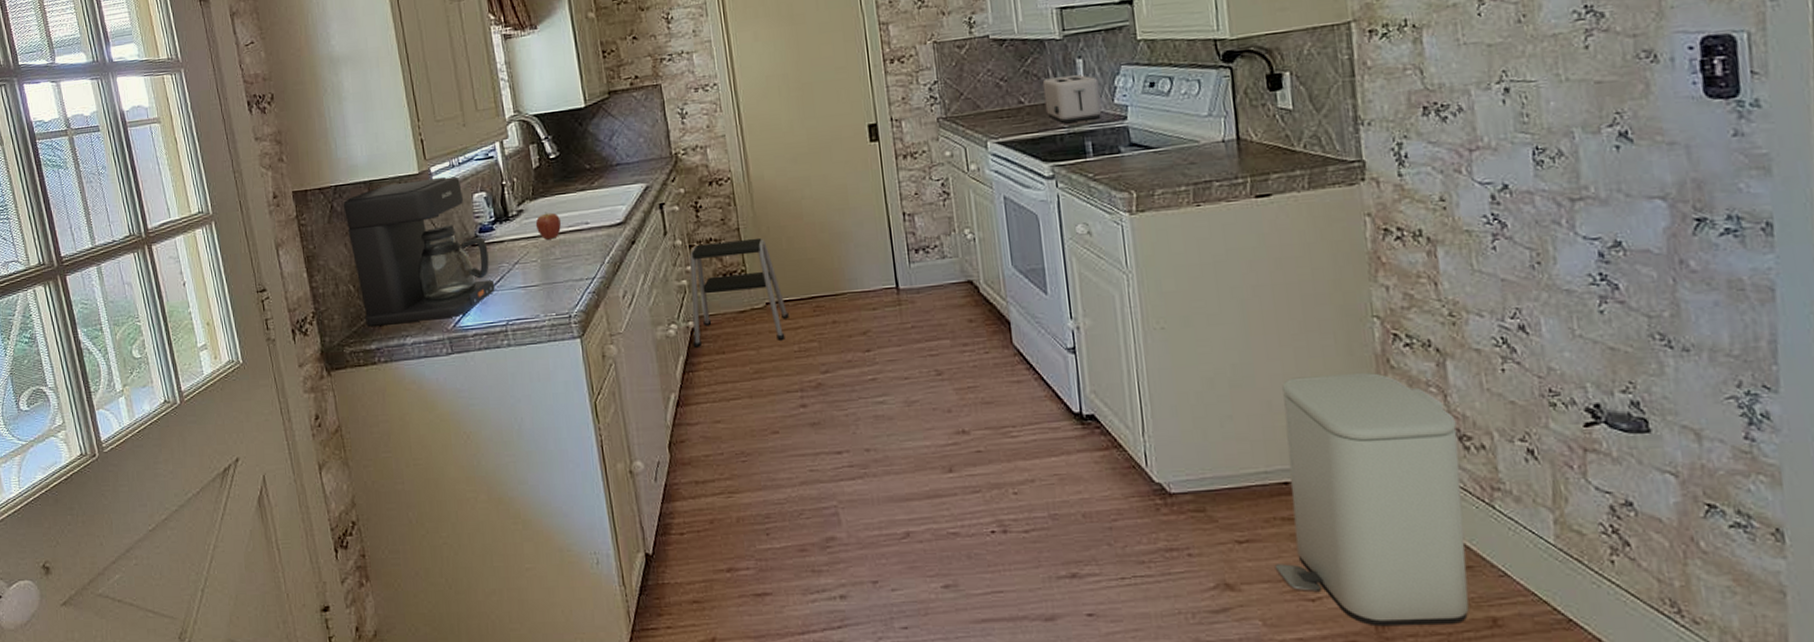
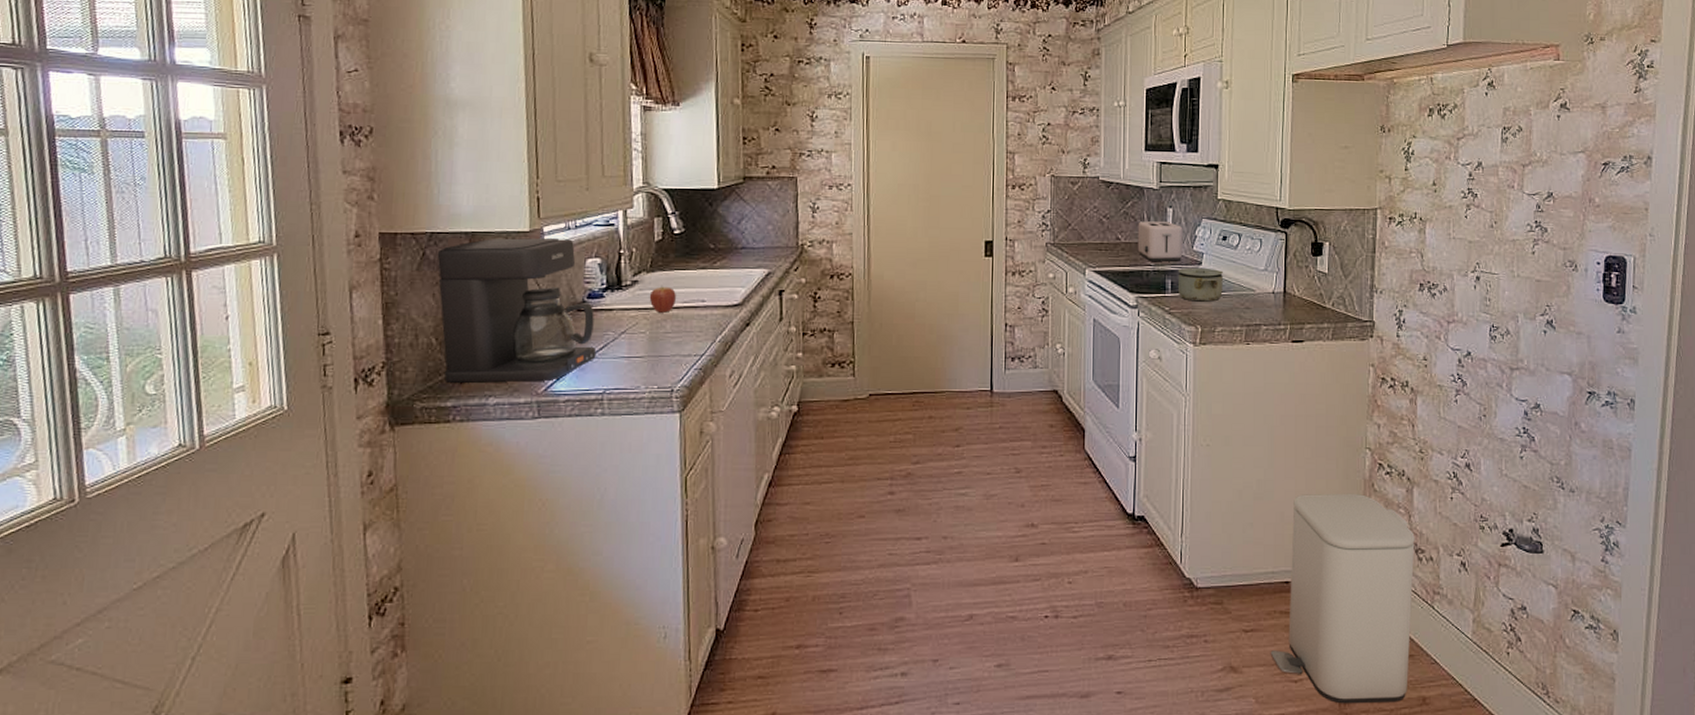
step stool: present [689,237,789,348] -> none [793,332,889,431]
cooking pot: none [1098,122,1158,164] -> present [1177,267,1223,302]

